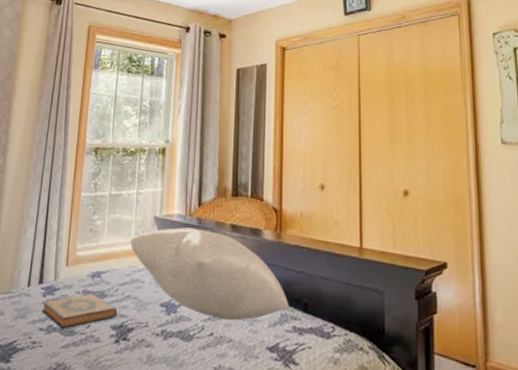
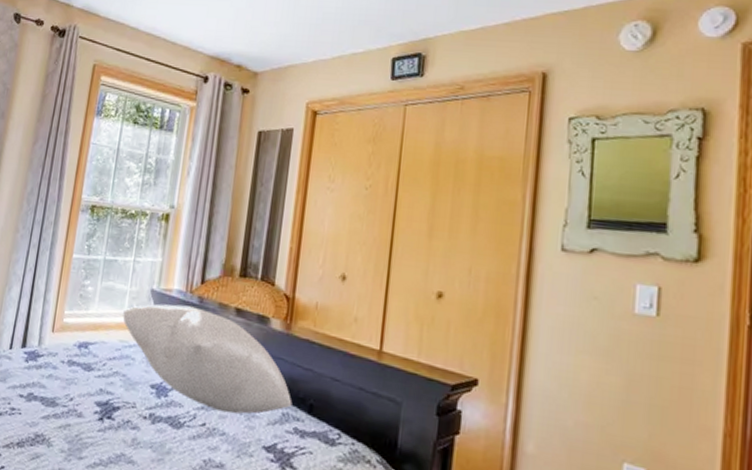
hardback book: present [41,294,117,329] -> none [22,364,103,399]

